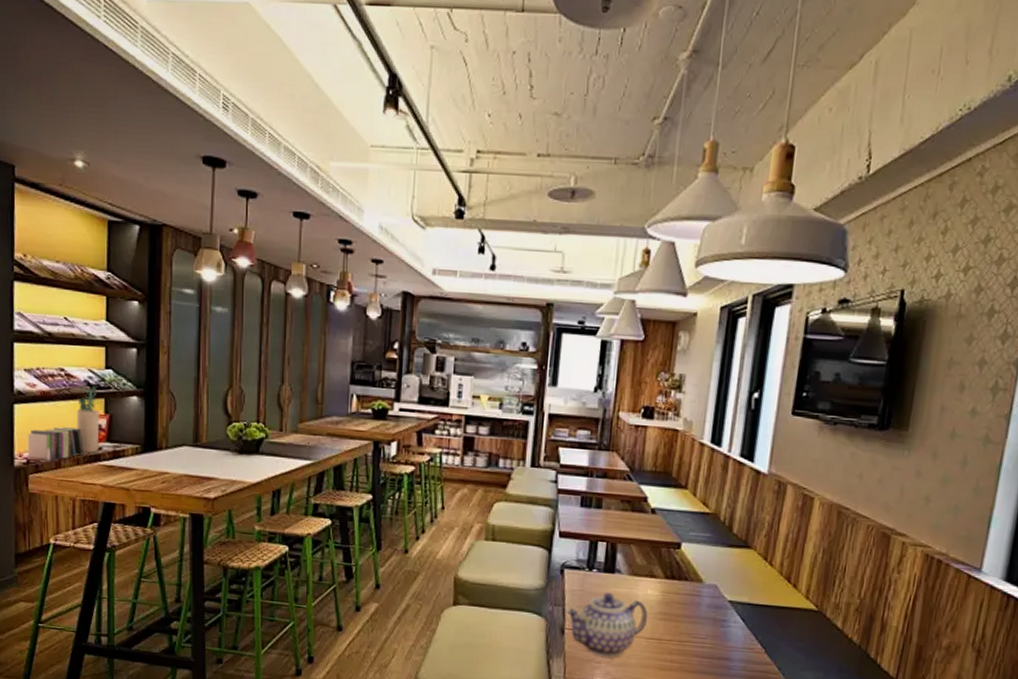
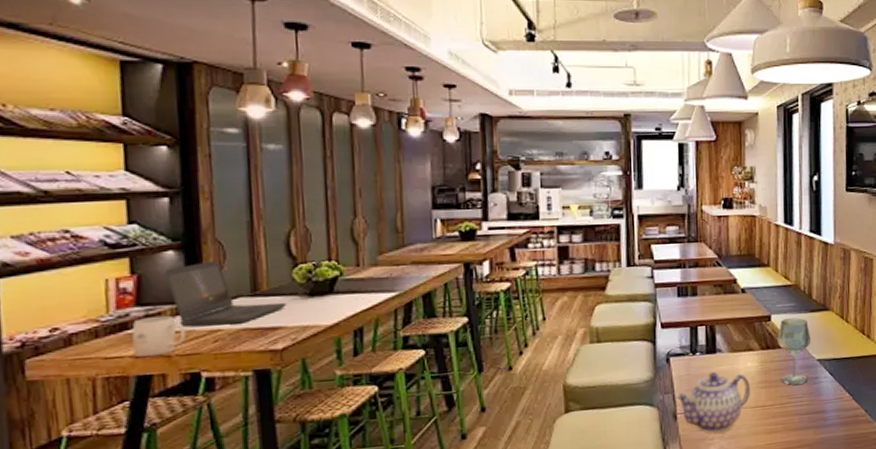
books: present [27,426,84,462] -> none [21,296,104,343]
vase: present [76,381,100,454] -> none [90,240,125,324]
mug: none [103,452,142,488] -> present [131,315,187,358]
laptop computer: none [129,409,221,470] -> present [164,260,287,327]
wine glass: none [684,549,725,625] -> present [777,318,812,386]

